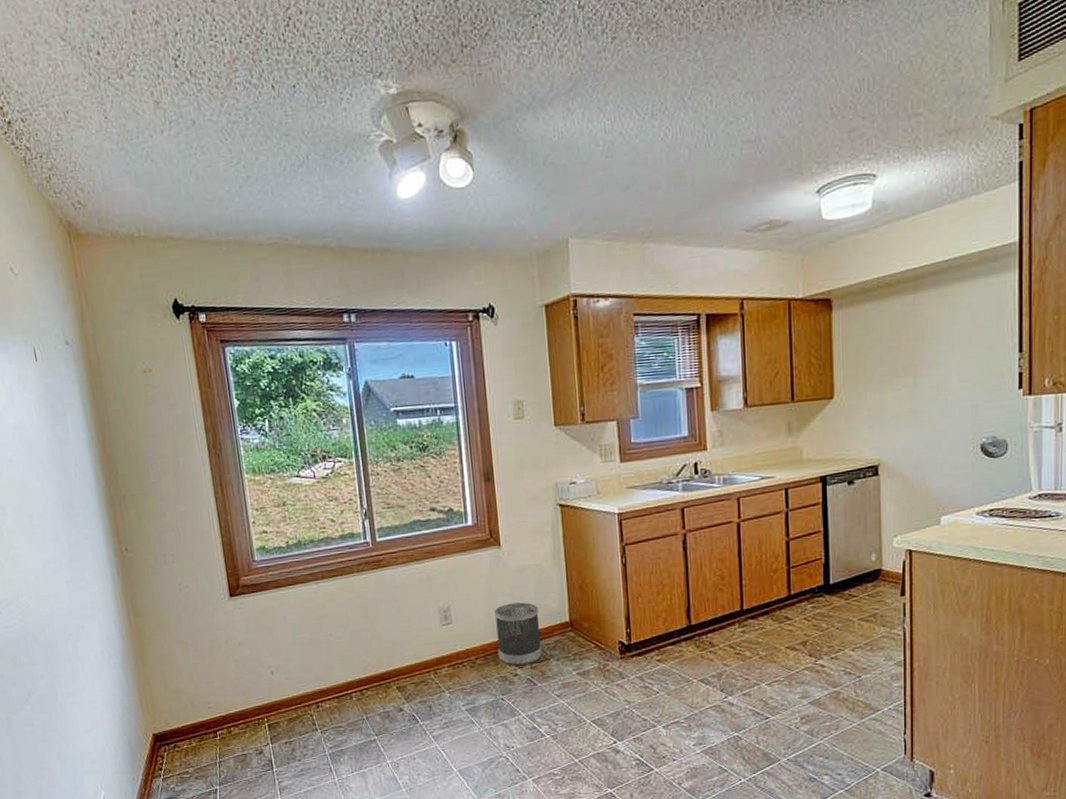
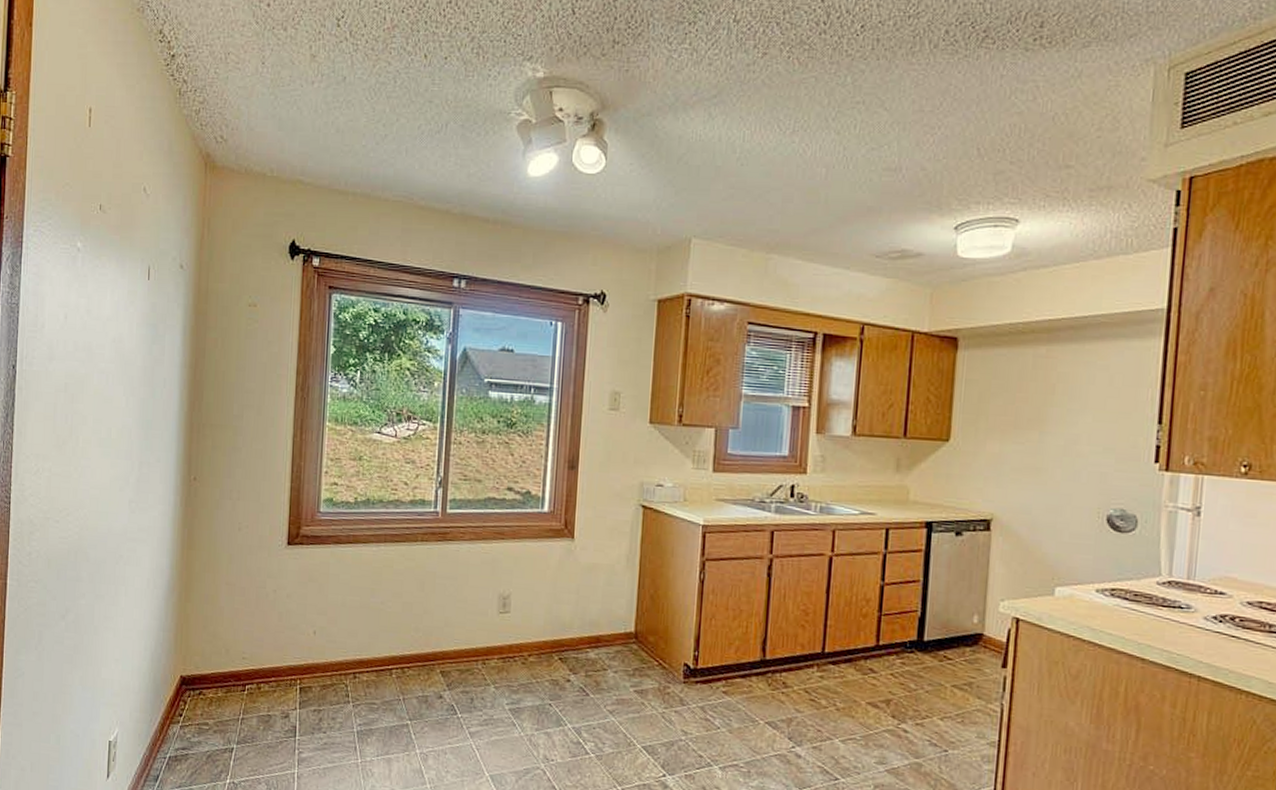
wastebasket: present [494,602,543,666] -> none [552,601,604,672]

